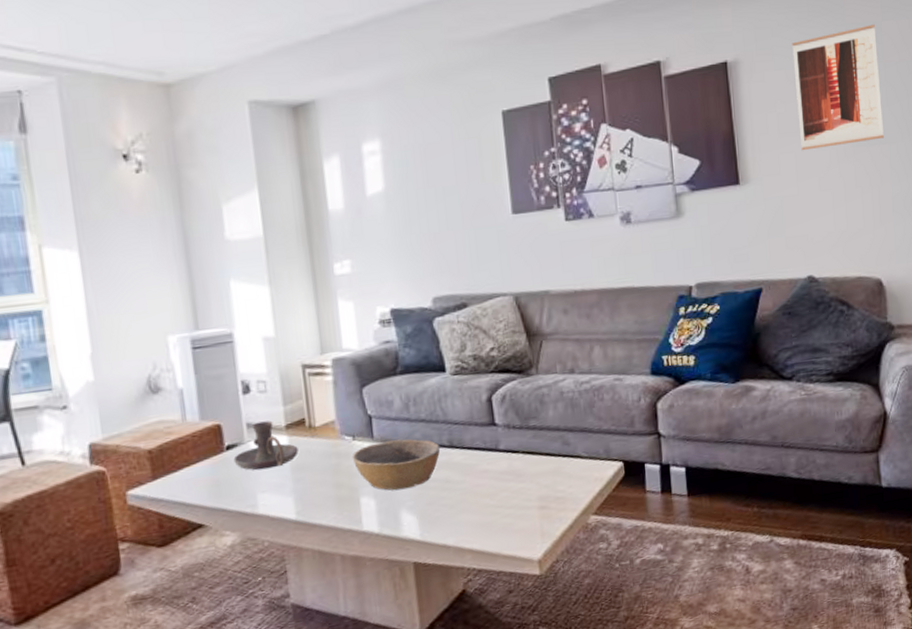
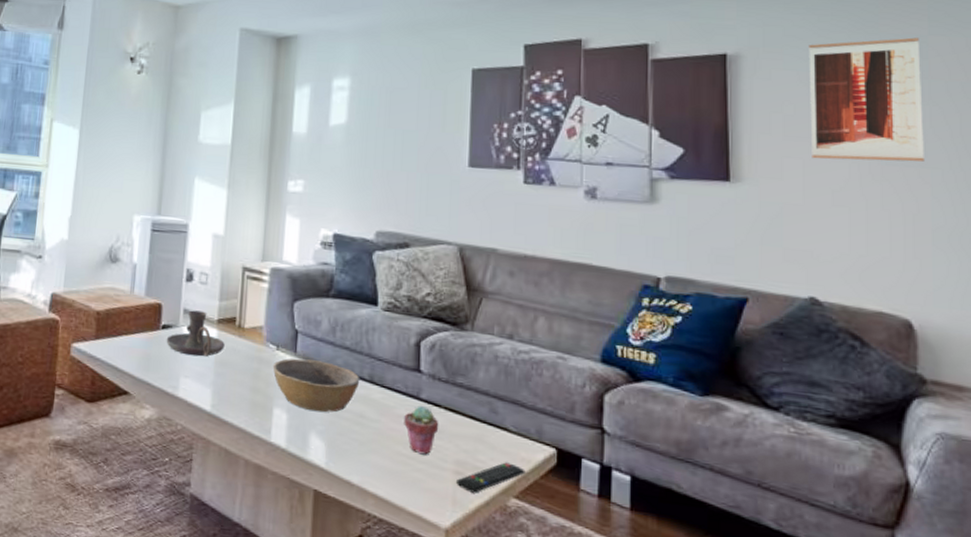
potted succulent: none [487,456,520,501] -> present [404,406,439,455]
remote control: none [541,485,600,522] -> present [455,462,525,493]

